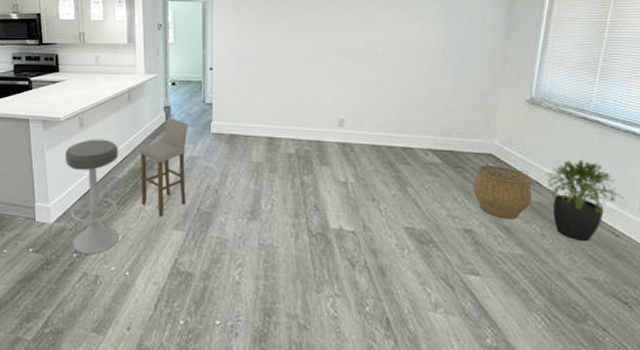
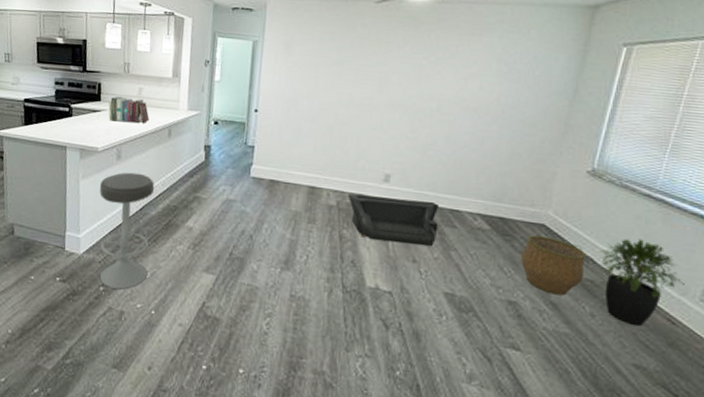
books: none [67,65,108,91] -> present [108,95,150,123]
bar stool: present [140,118,188,216] -> none [173,158,228,257]
dog bed: none [305,141,393,185] -> present [347,193,439,246]

